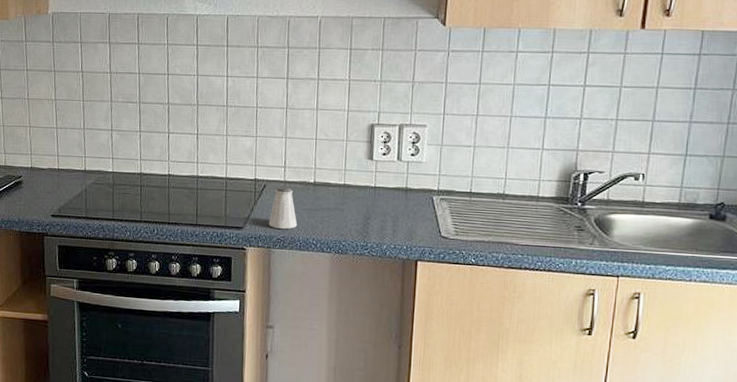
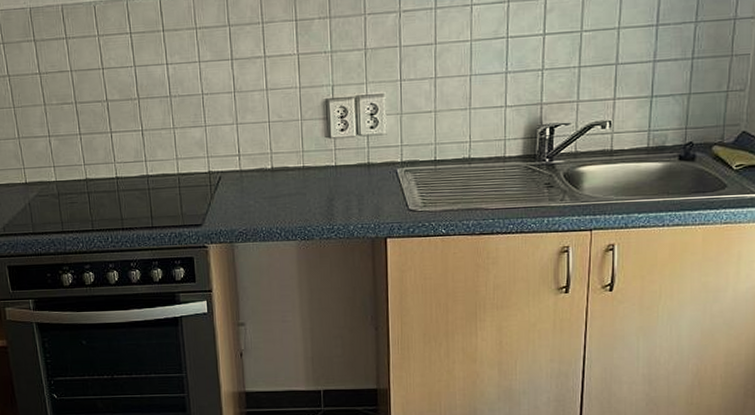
saltshaker: present [268,186,298,229] -> none [228,175,259,221]

